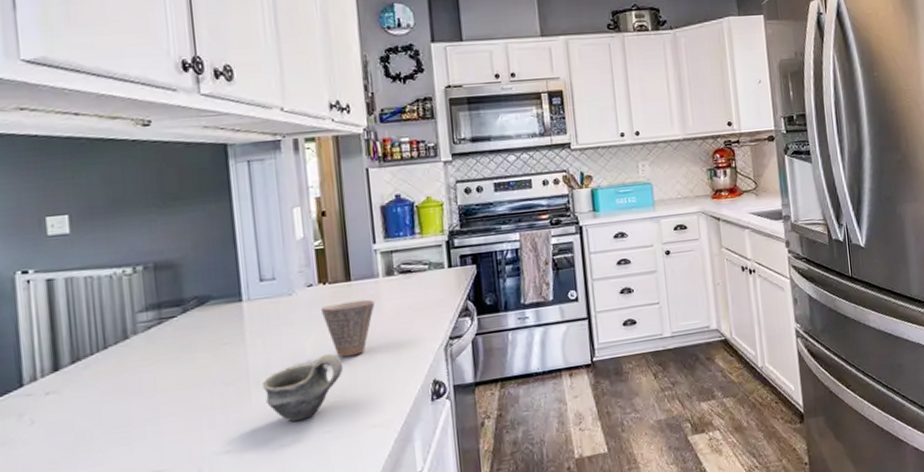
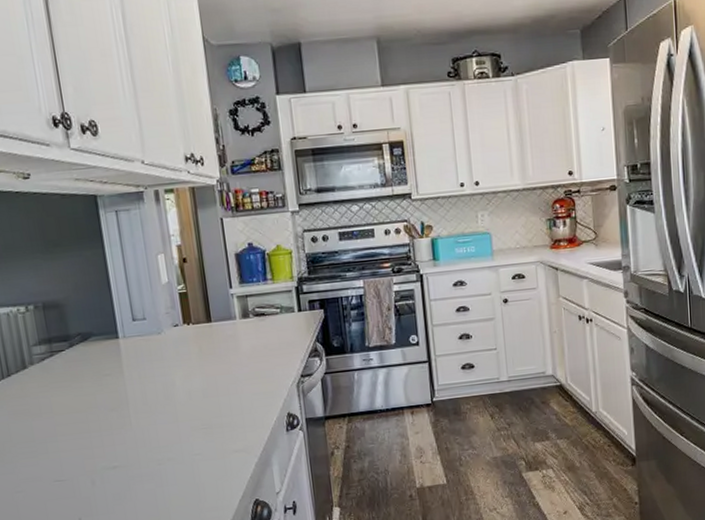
cup: present [261,353,344,422] -> none [139,386,209,445]
cup: present [321,299,376,358] -> none [187,339,234,390]

